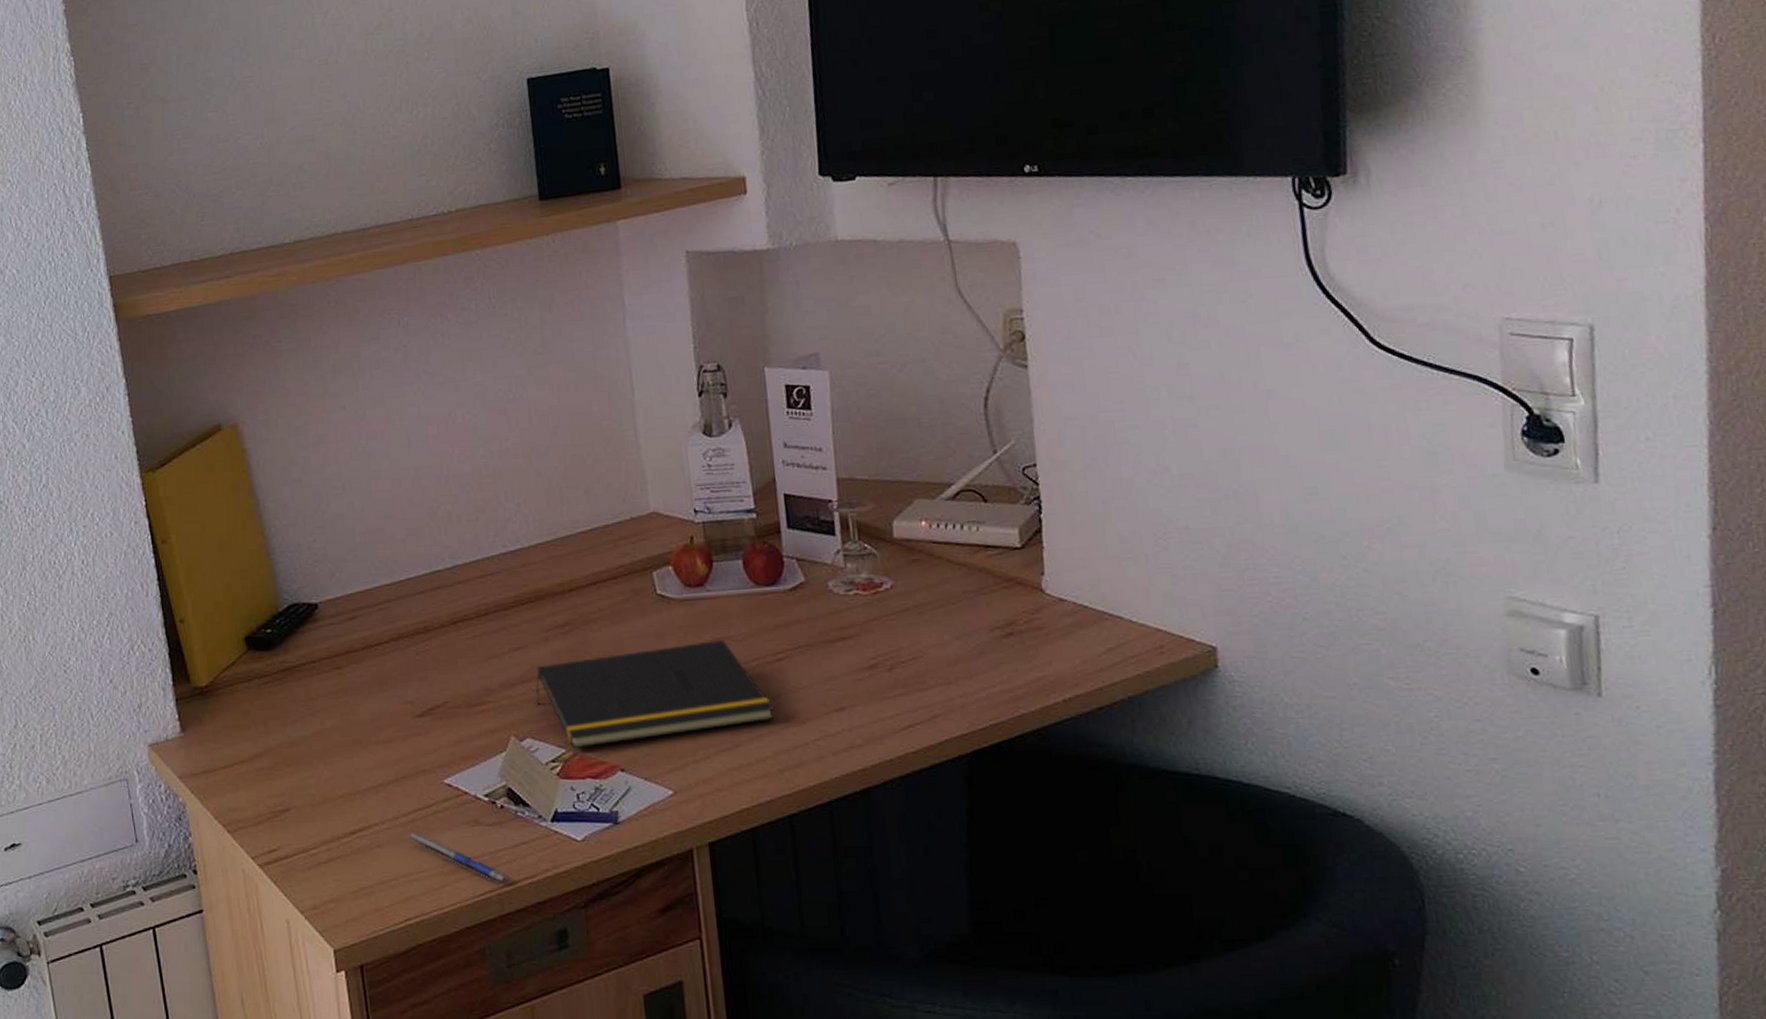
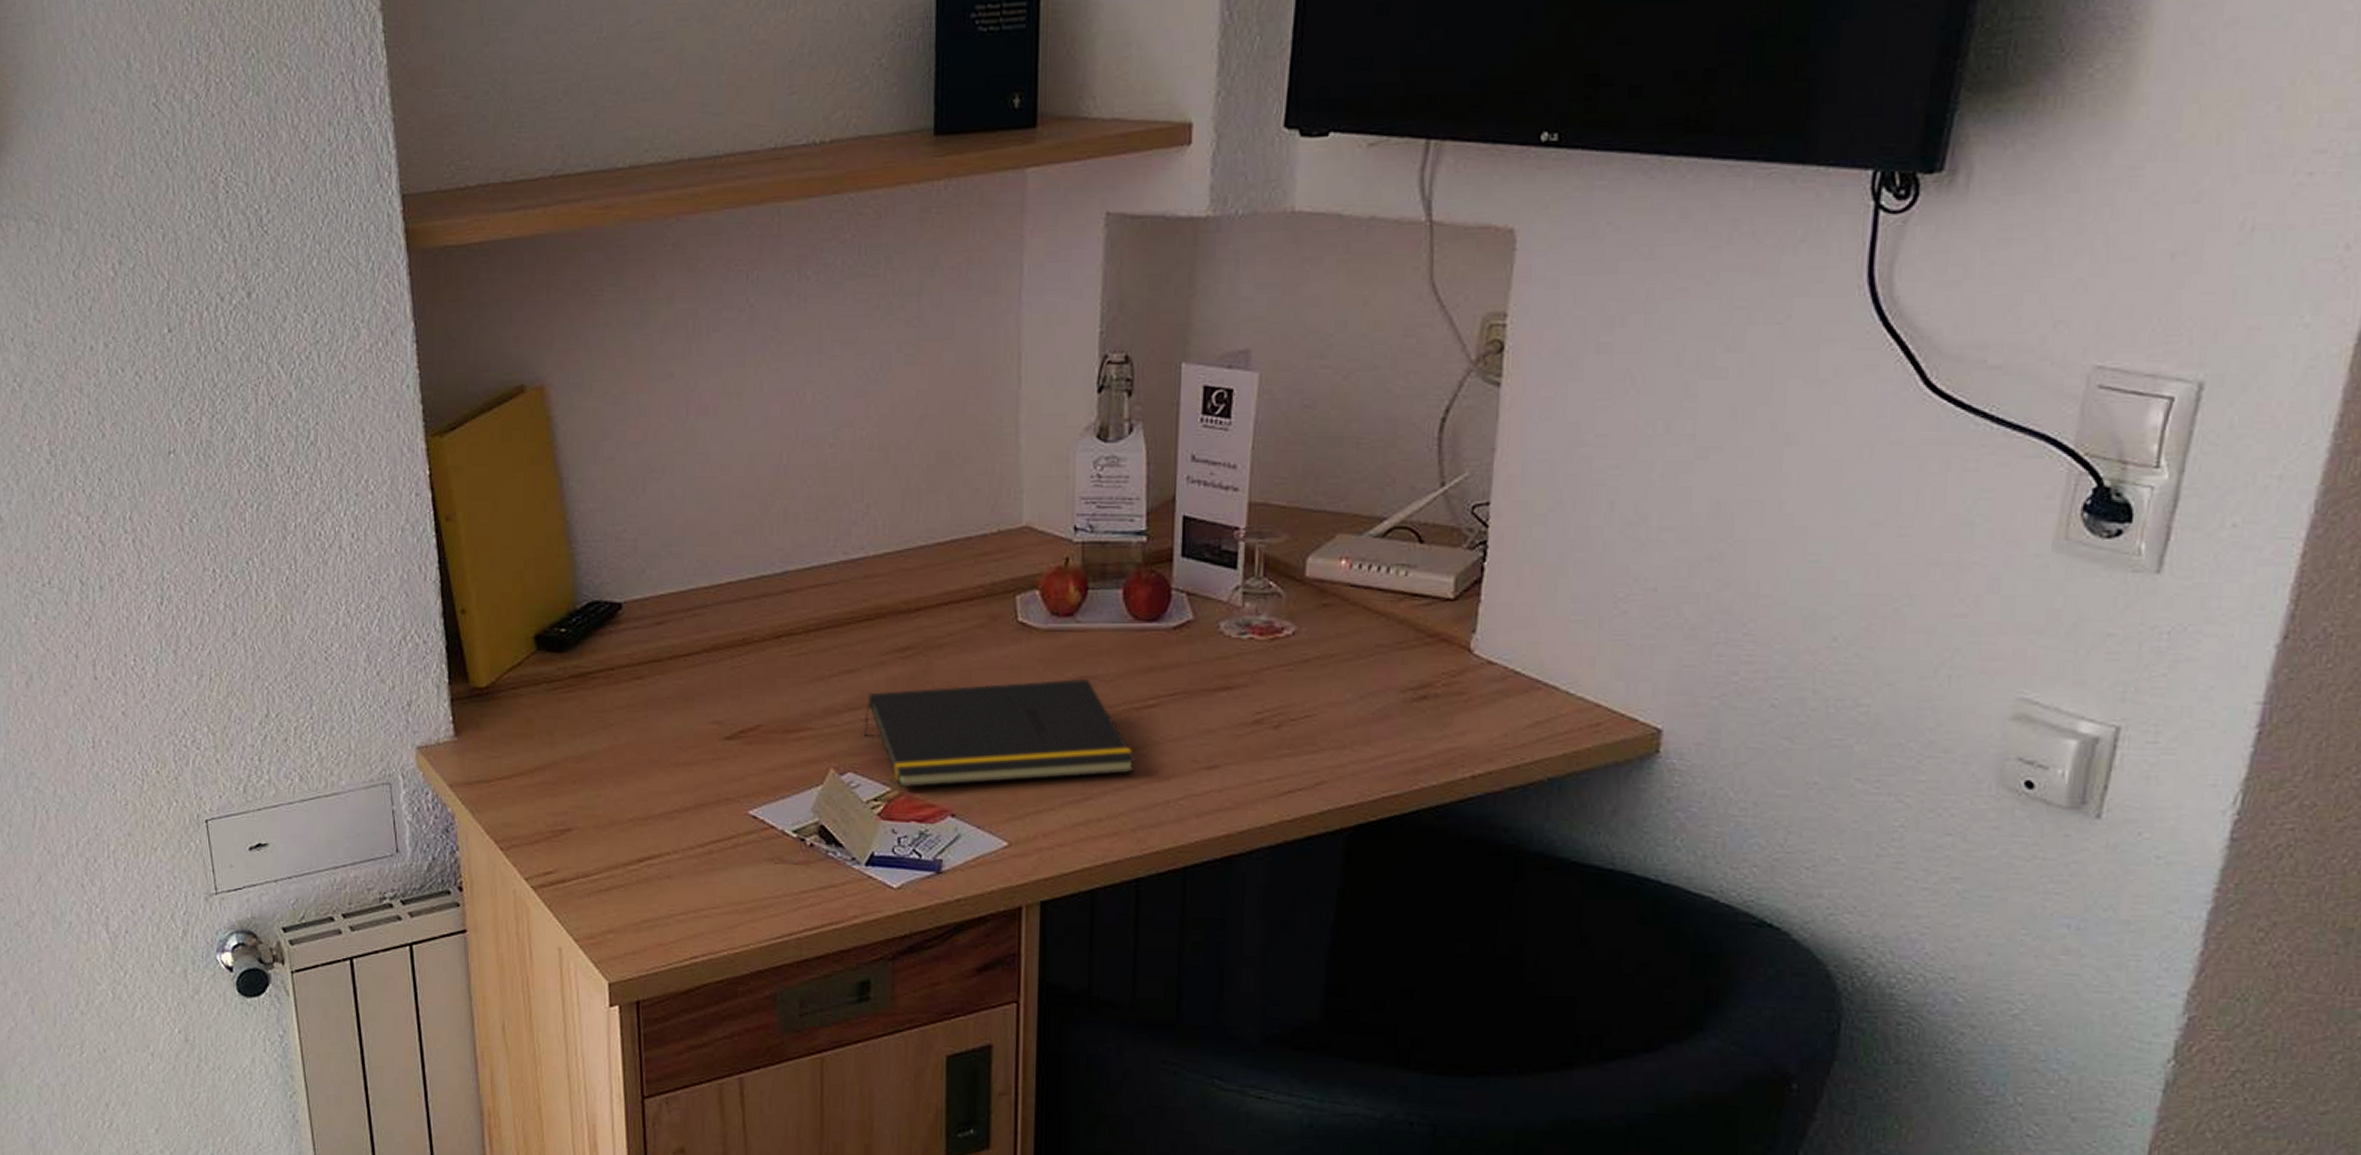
pen: present [406,832,512,884] -> none [700,864,815,927]

